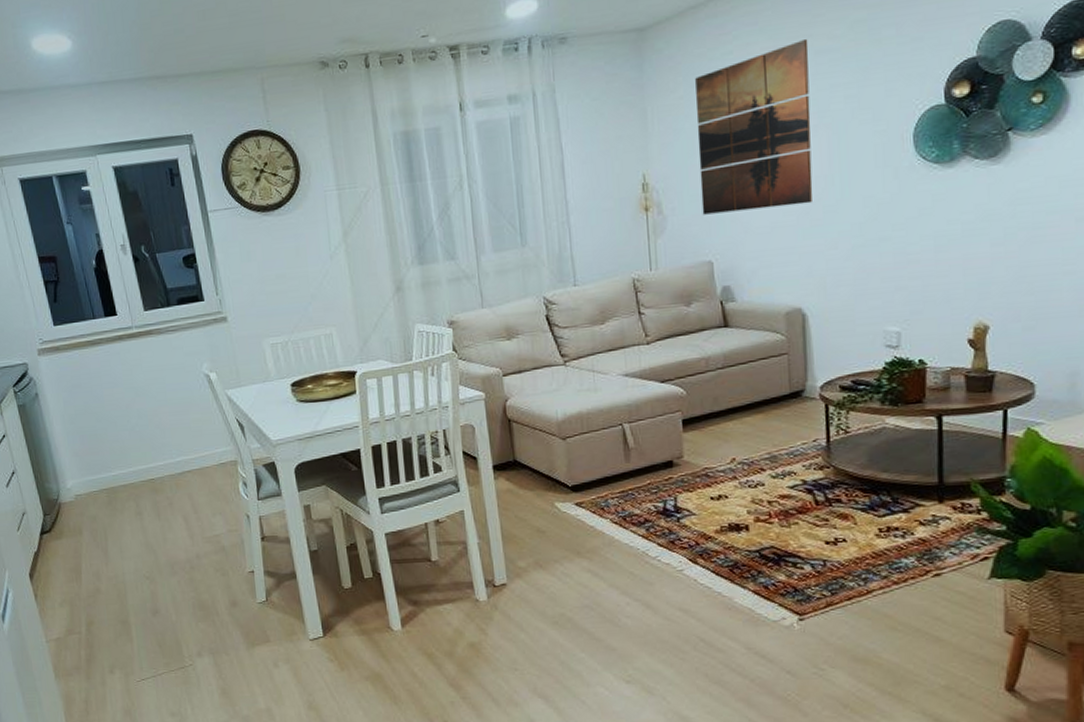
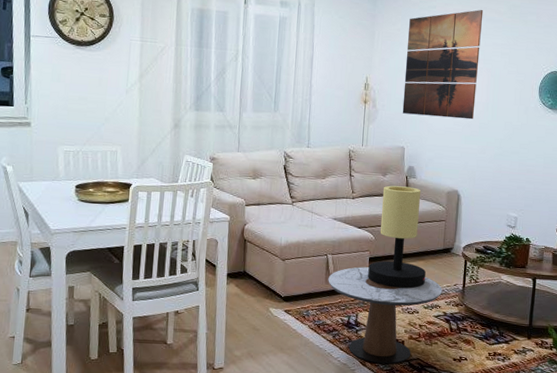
side table: none [628,433,797,559] -> present [328,267,443,364]
table lamp: none [683,314,768,456] -> present [368,185,426,289]

